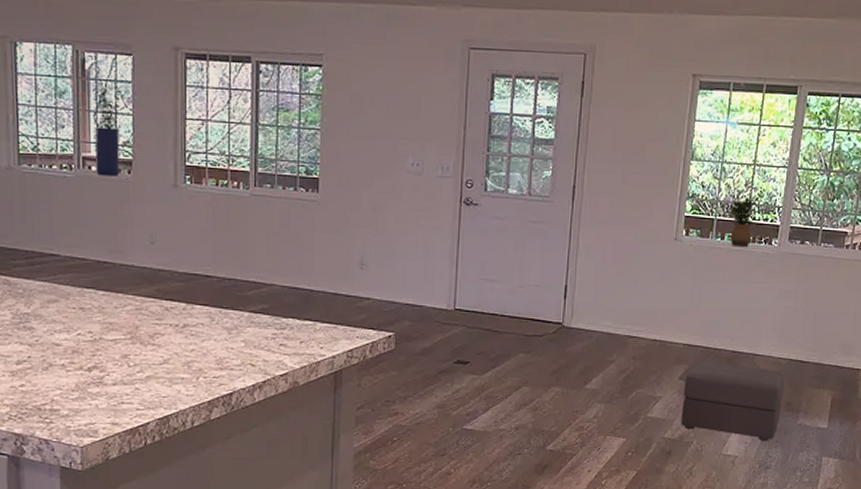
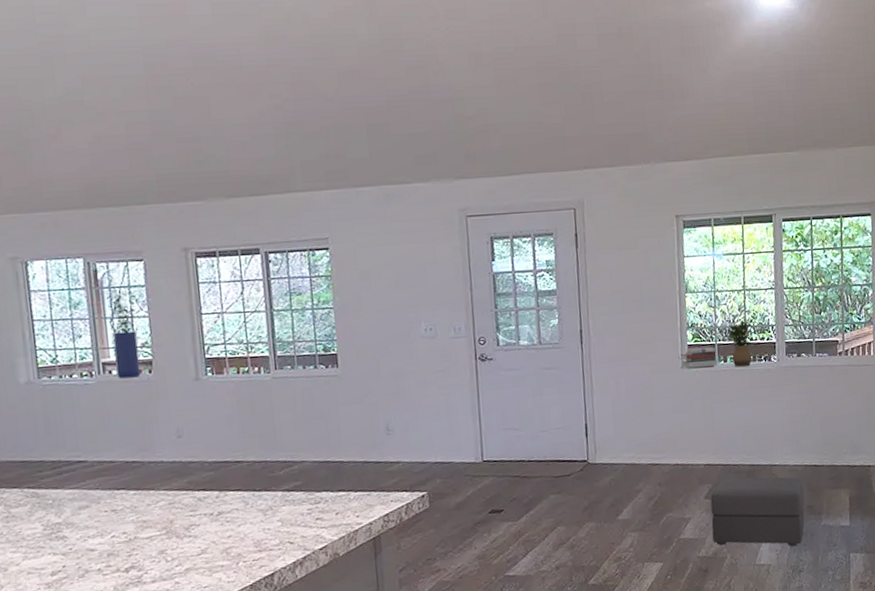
books: none [673,220,714,244] -> present [678,346,718,369]

